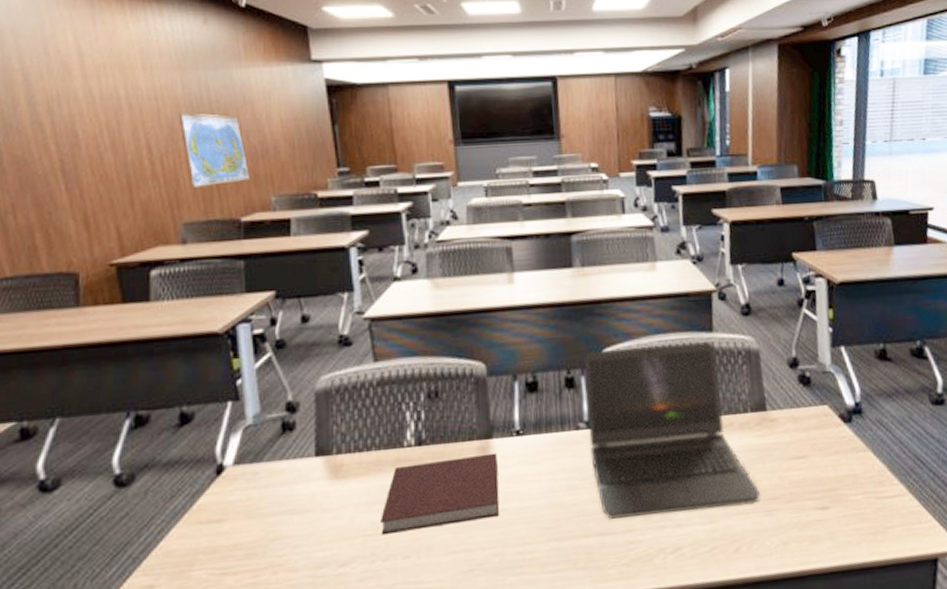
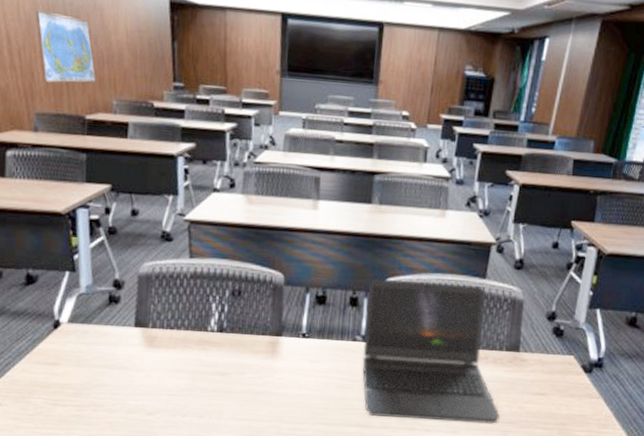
notebook: present [381,453,500,536] -> none [182,346,284,399]

